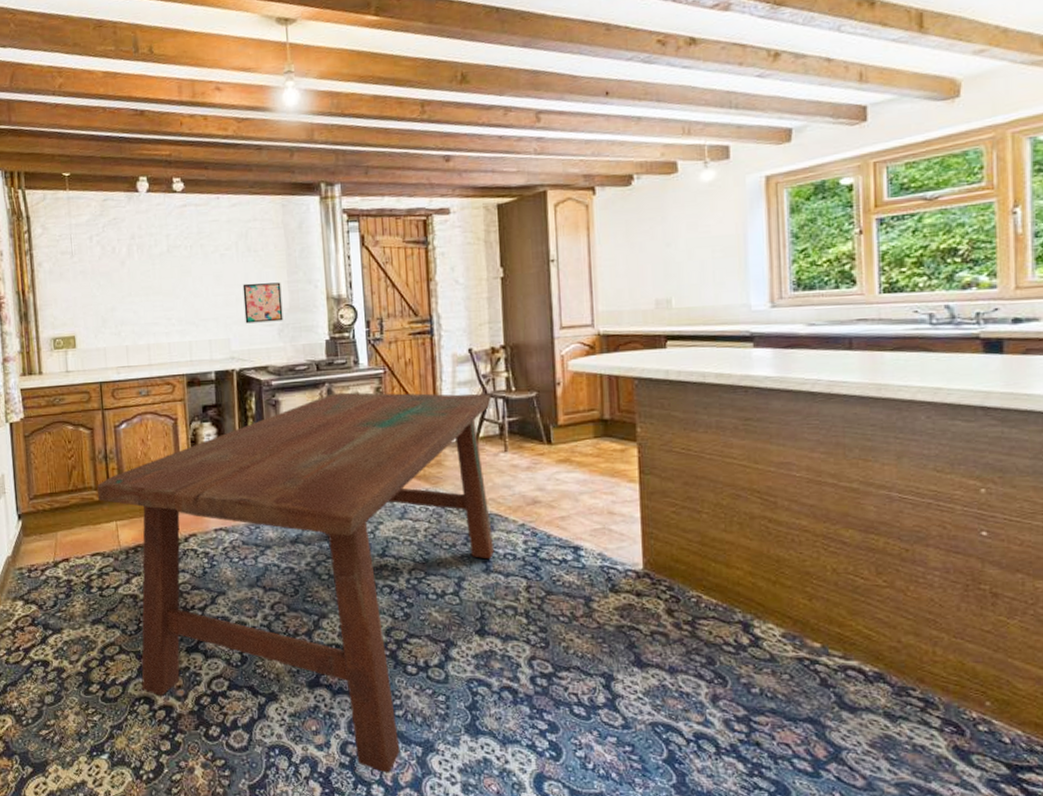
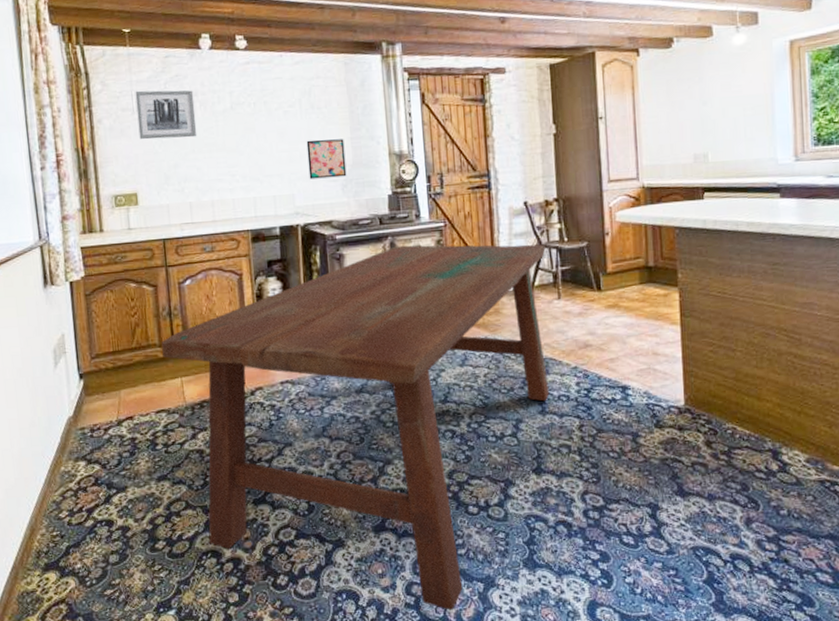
wall art: none [74,233,134,283] -> present [135,90,197,140]

